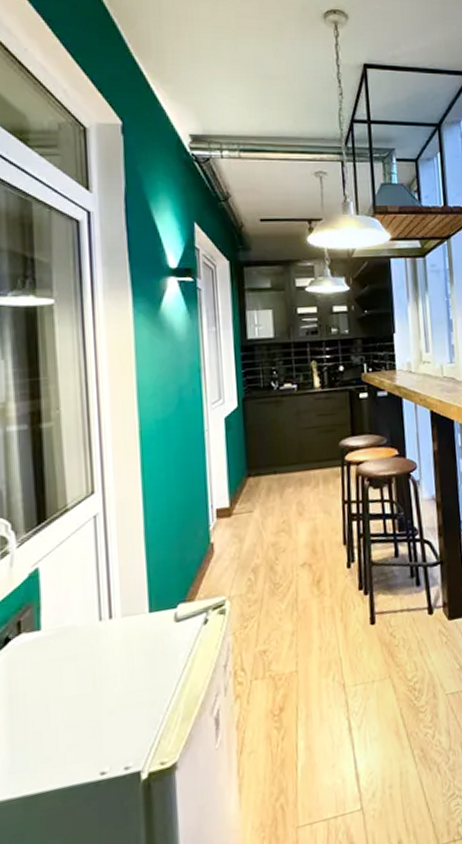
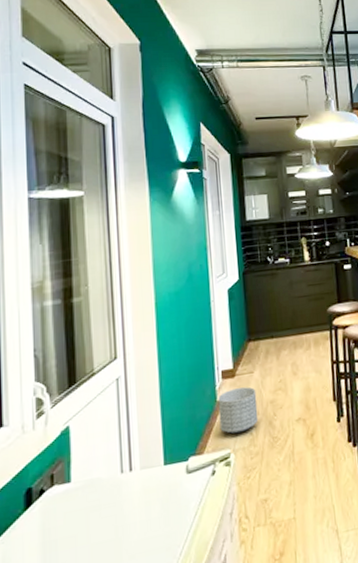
planter: none [211,527,258,580] -> present [218,387,259,434]

